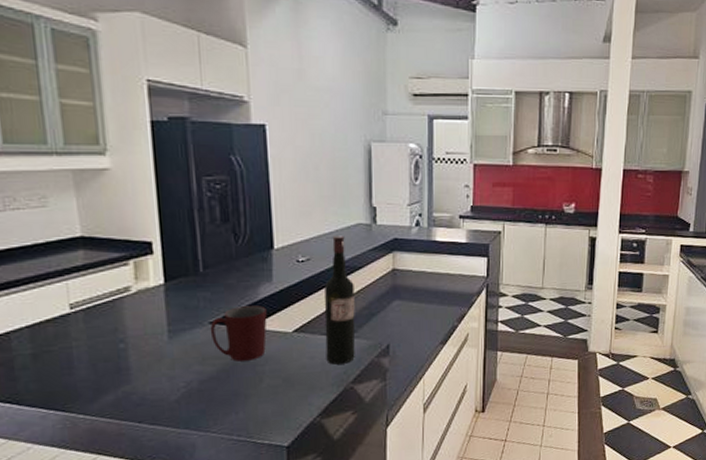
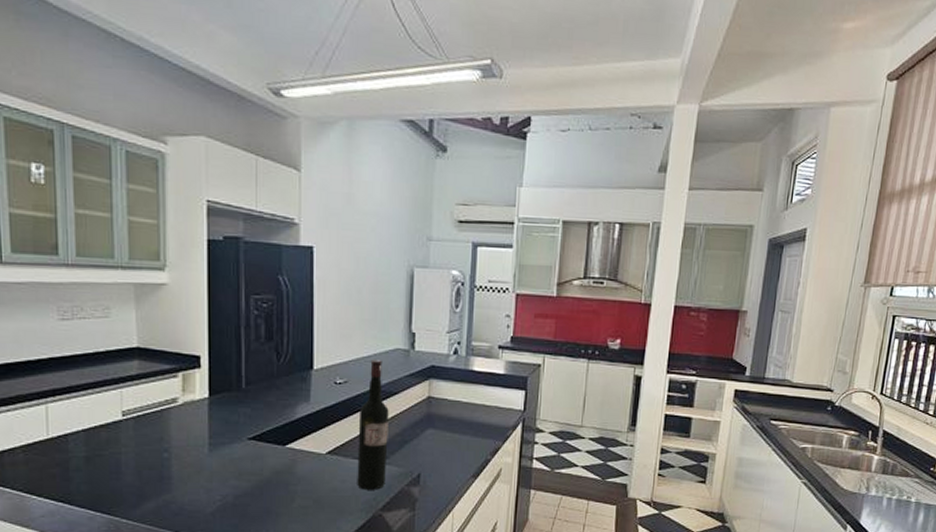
mug: present [210,305,267,361] -> none [248,424,303,479]

